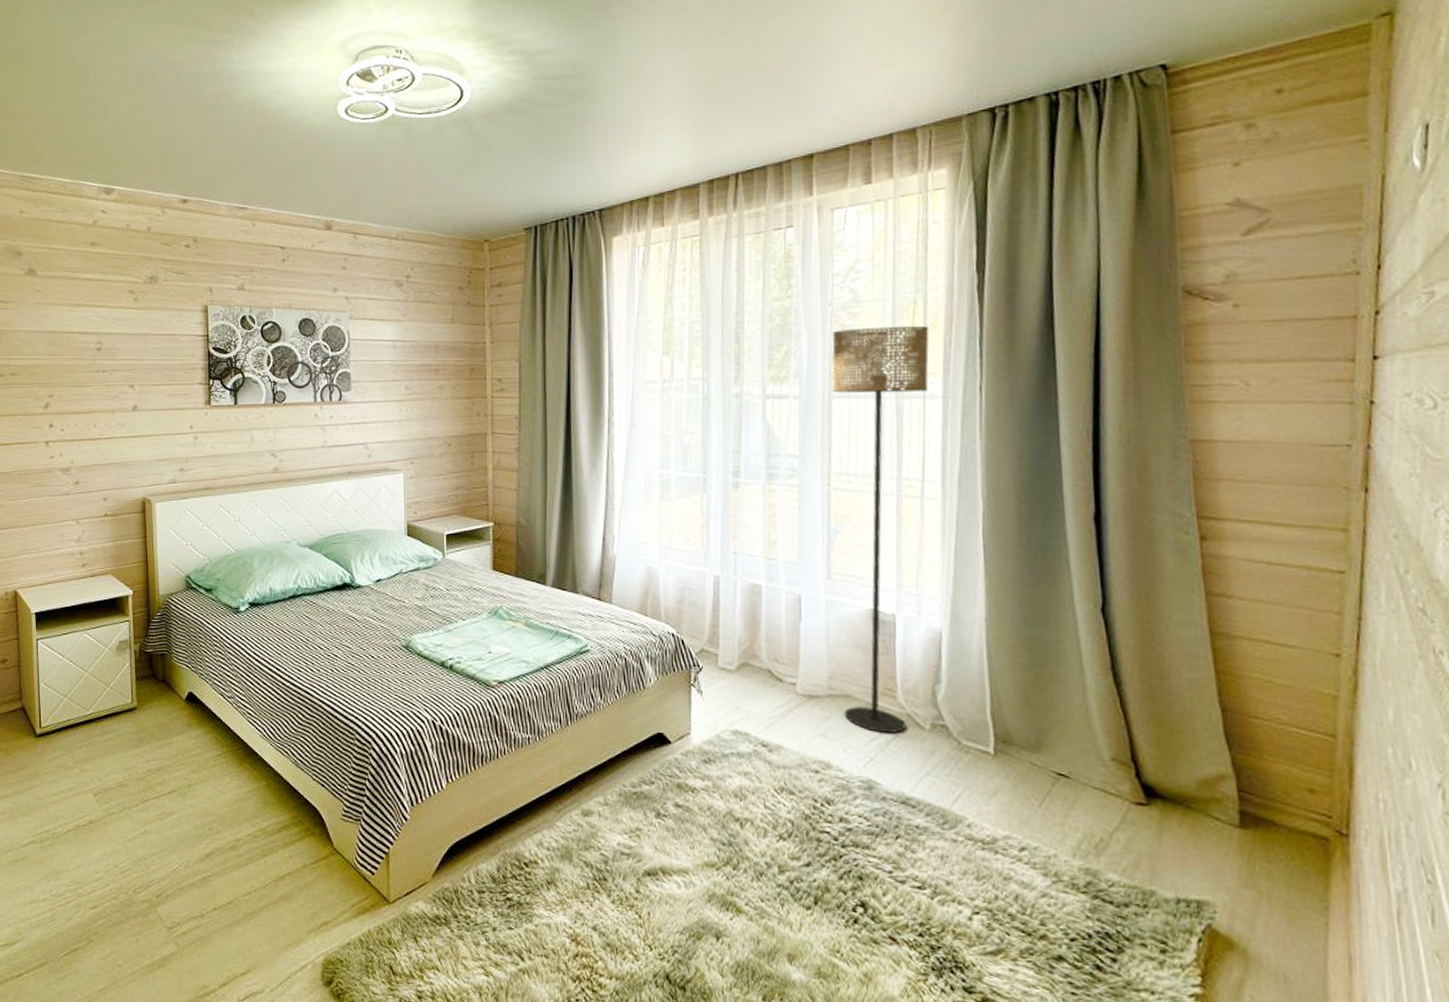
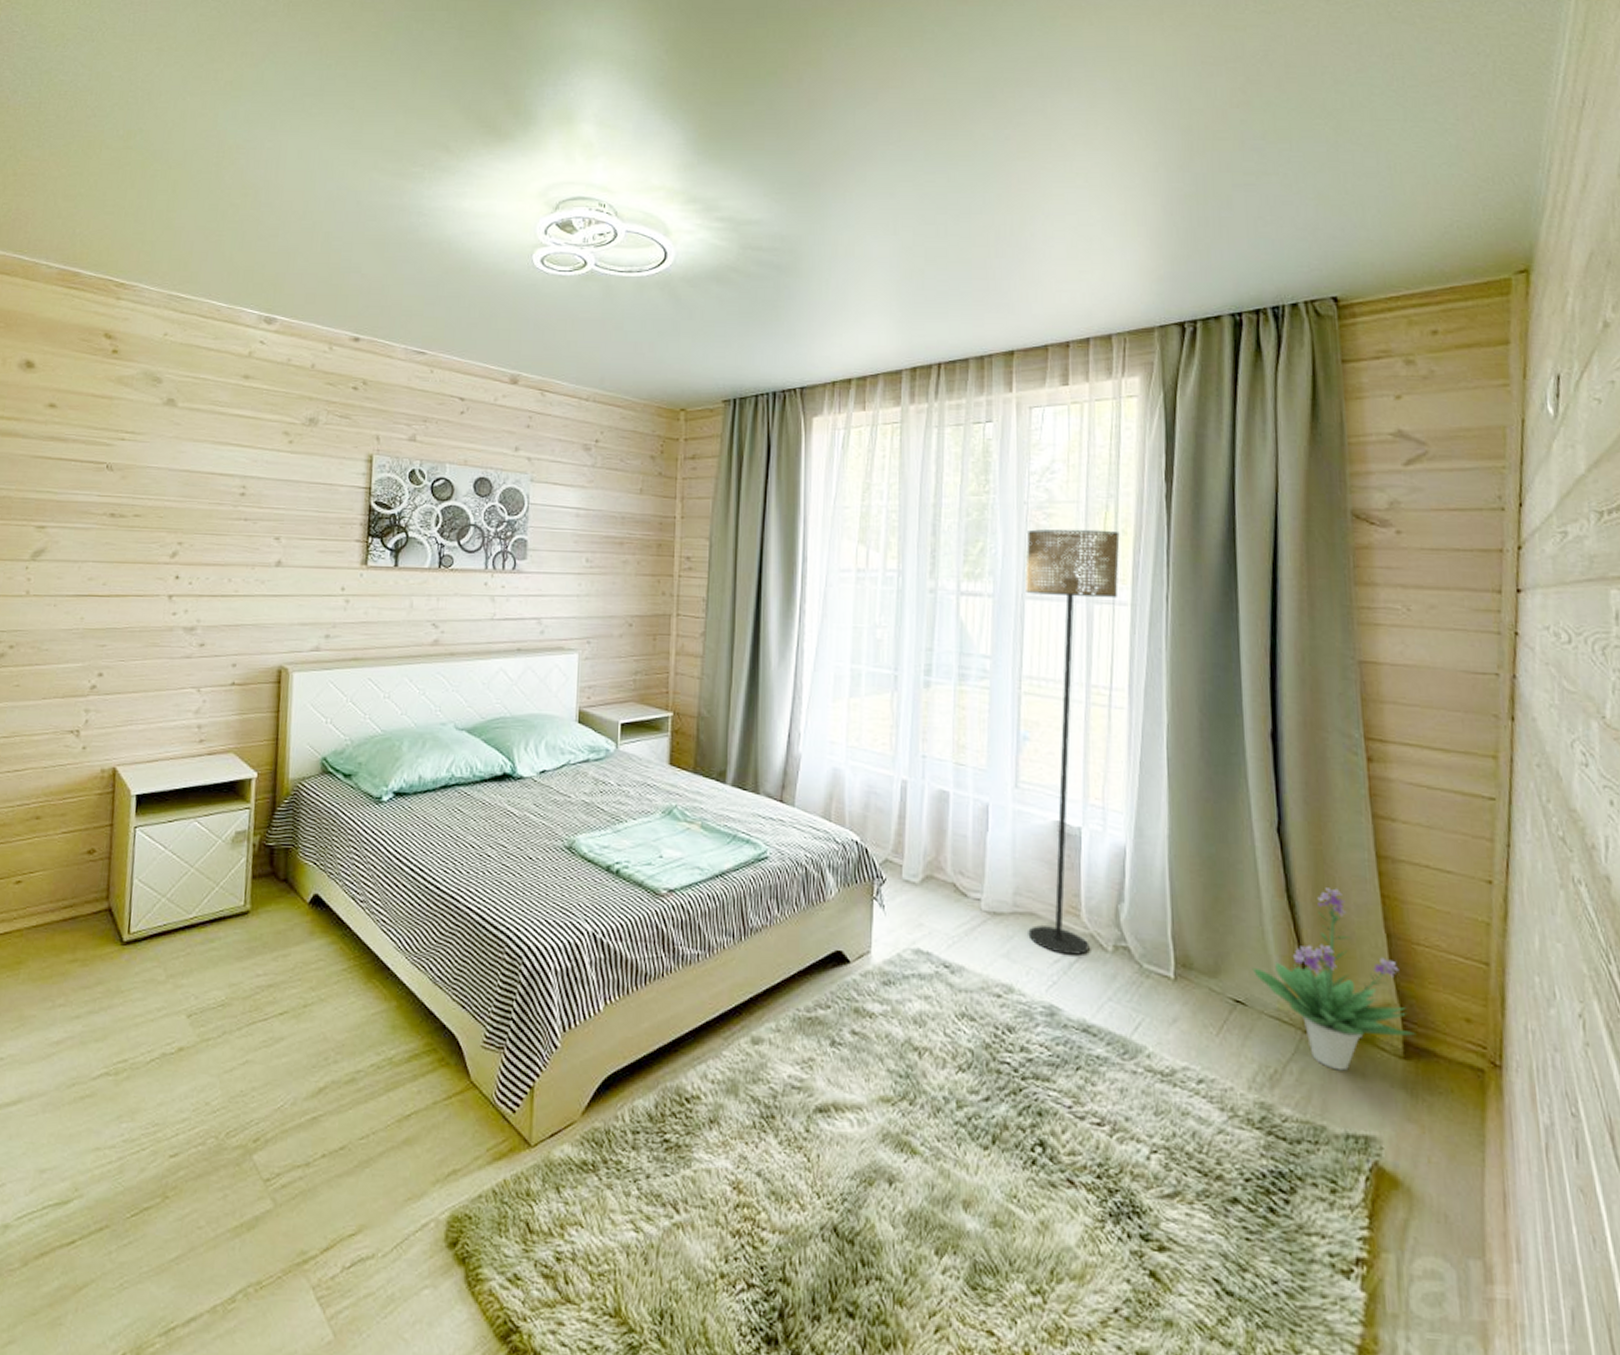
potted plant: none [1075,665,1252,839] -> present [1252,888,1415,1071]

